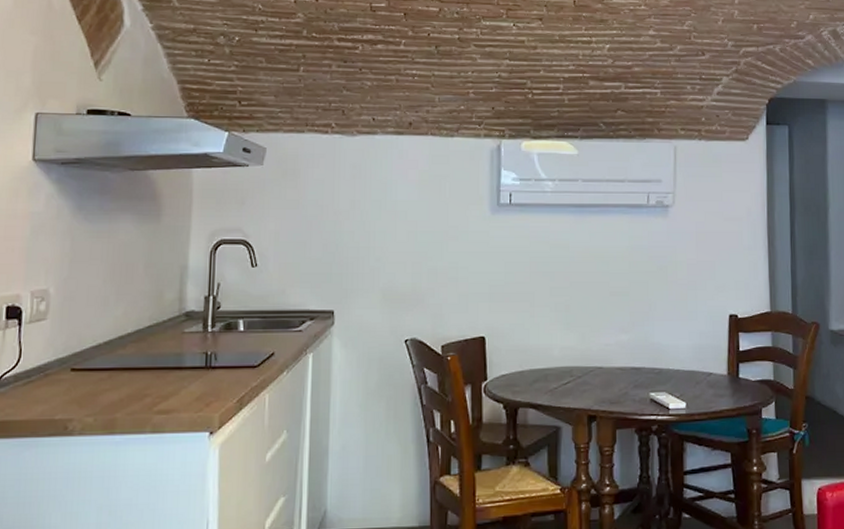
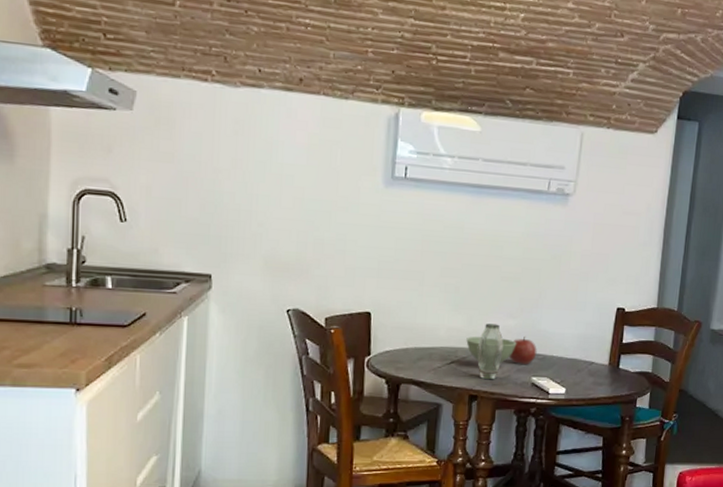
bowl: none [580,353,631,380] -> present [466,336,517,363]
vase: none [593,340,618,397] -> present [477,323,504,379]
fruit: none [624,350,653,380] -> present [509,336,537,364]

